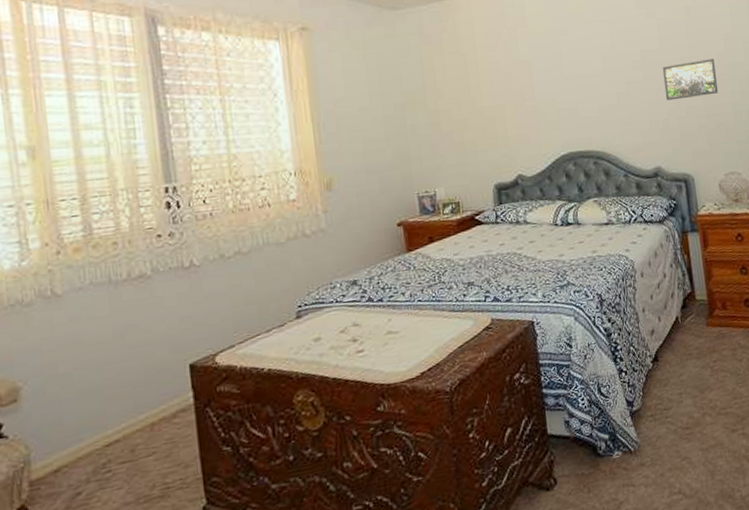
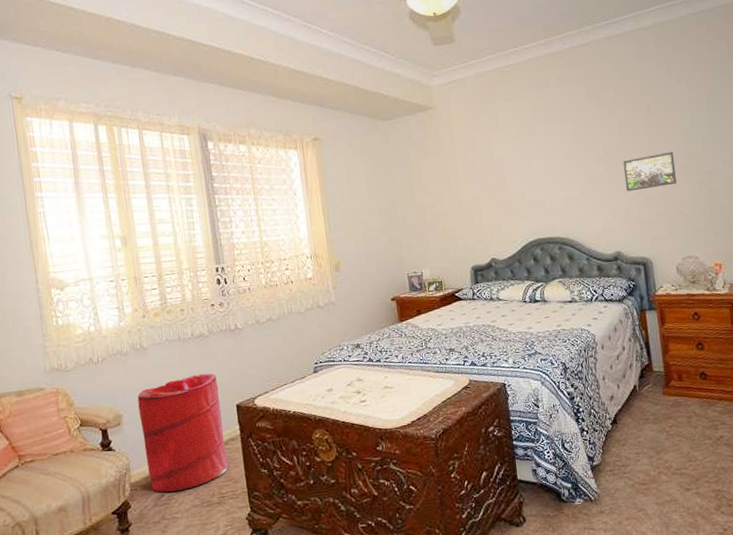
laundry hamper: none [44,325,176,490] -> present [137,373,228,493]

